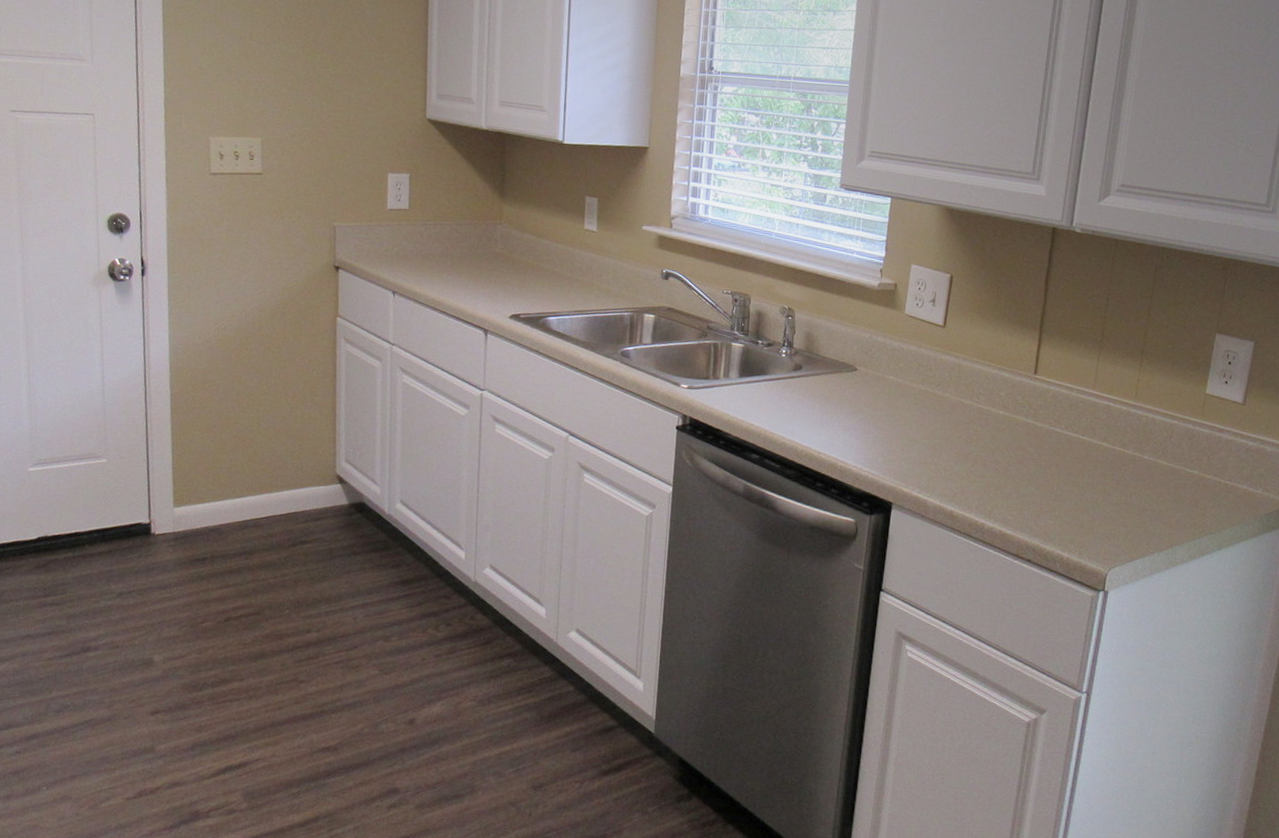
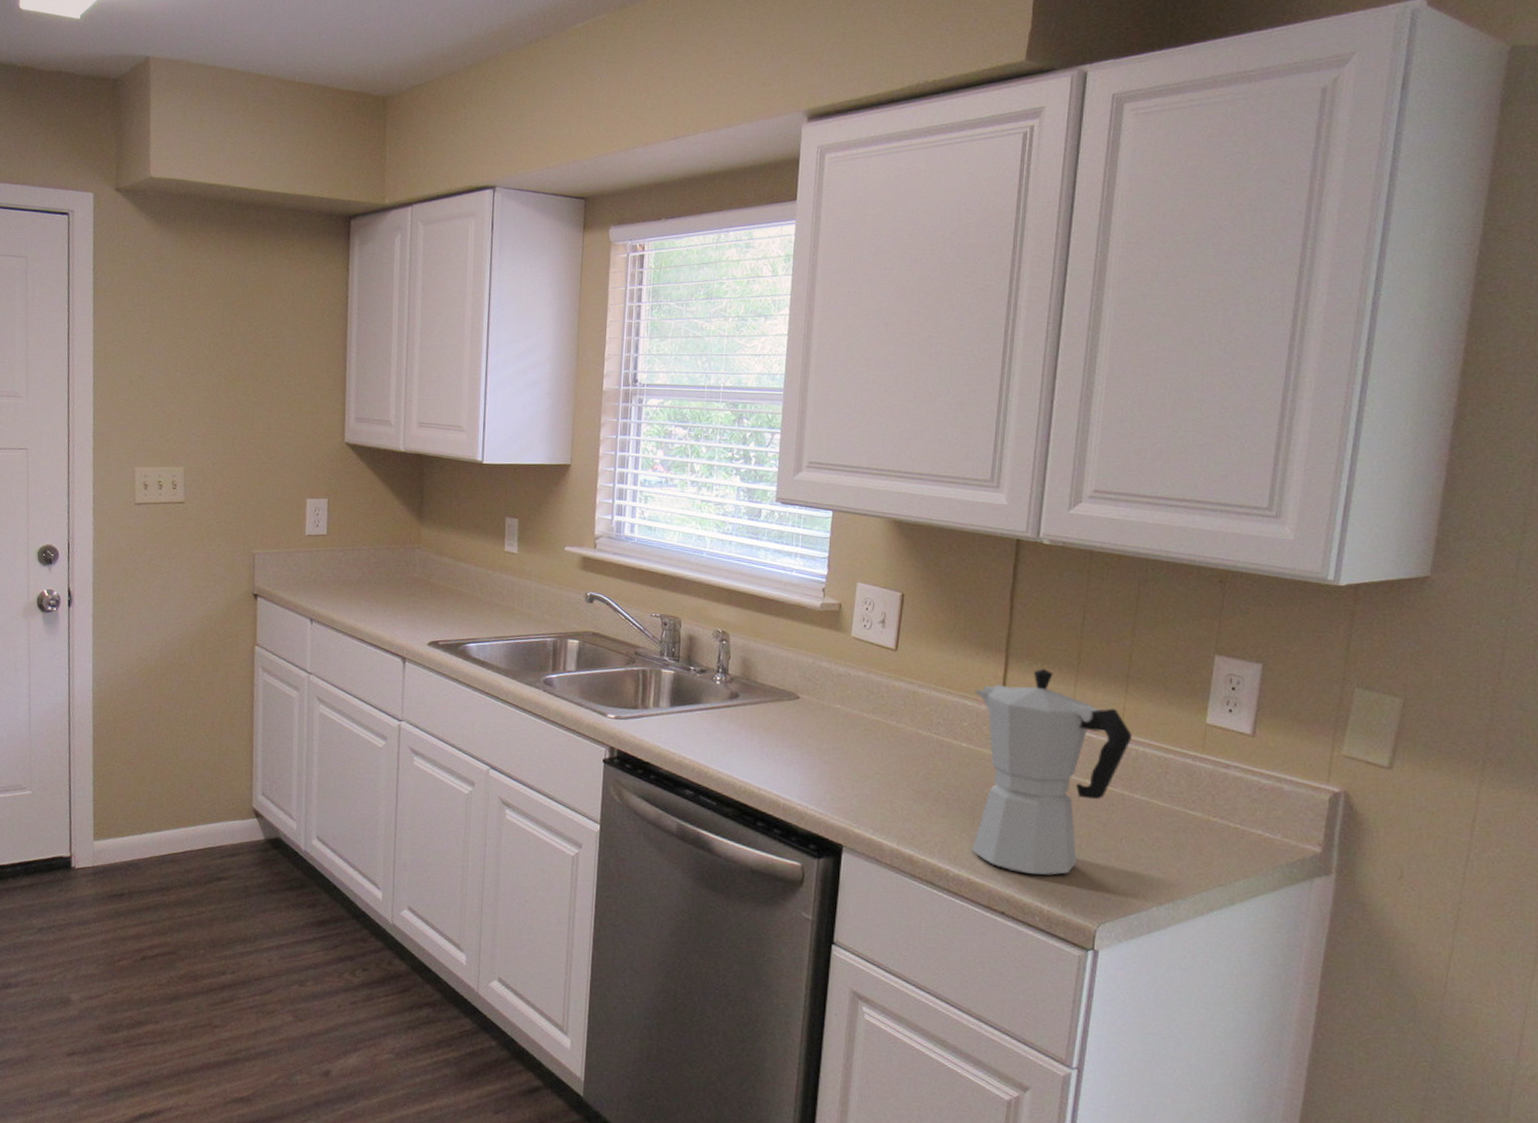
moka pot: none [1004,344,1144,527] -> present [972,668,1132,876]

